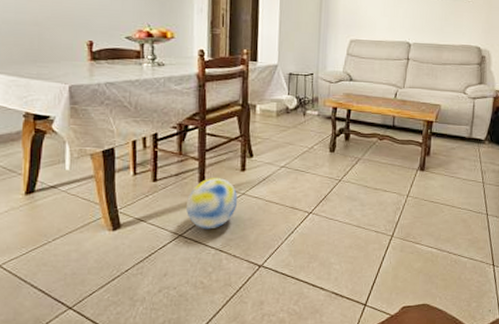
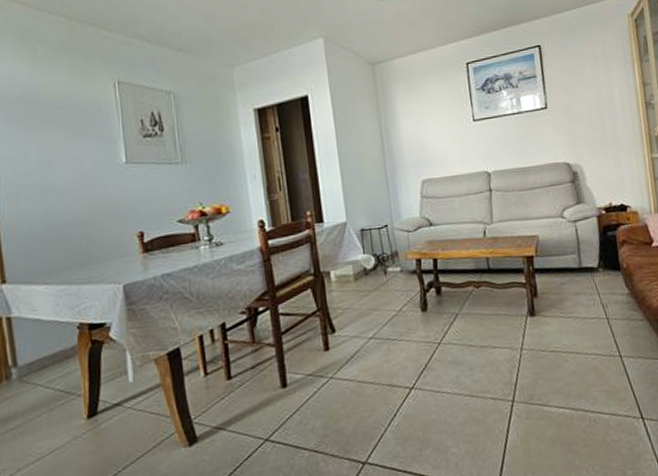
ball: present [187,177,238,229] -> none [268,362,327,428]

